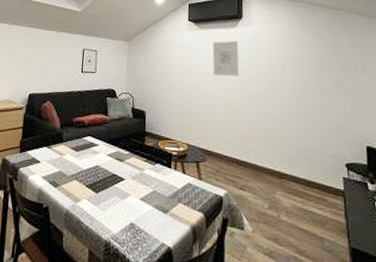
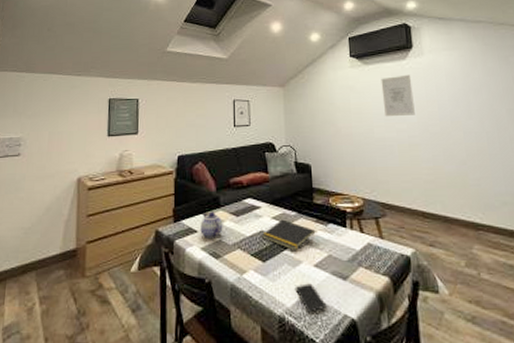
teapot: none [43,145,64,169] -> present [200,211,223,238]
notepad: none [96,157,143,186] -> present [261,219,315,251]
smartphone: none [121,214,148,240] -> present [295,283,327,313]

